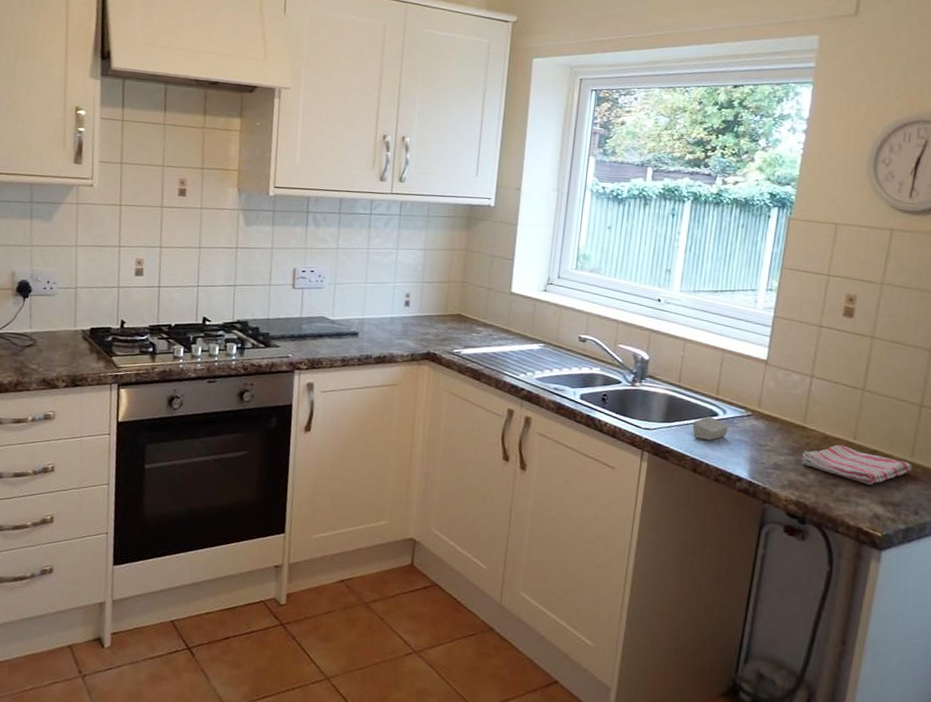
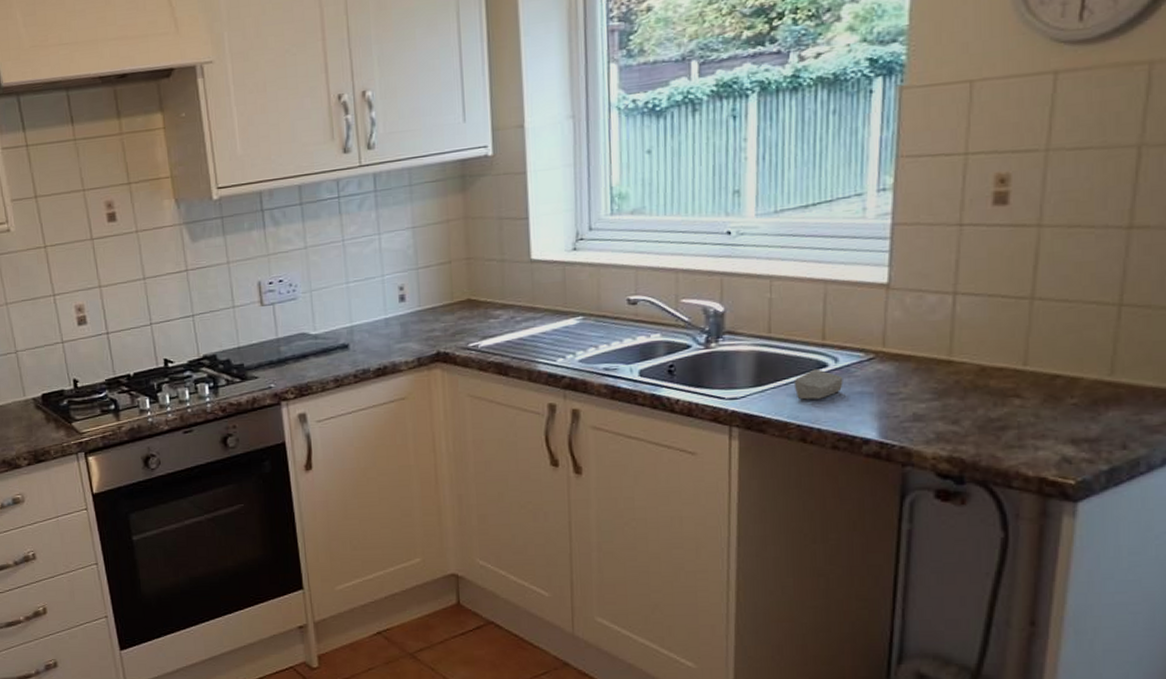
dish towel: present [802,444,912,486] -> none [951,375,1113,422]

